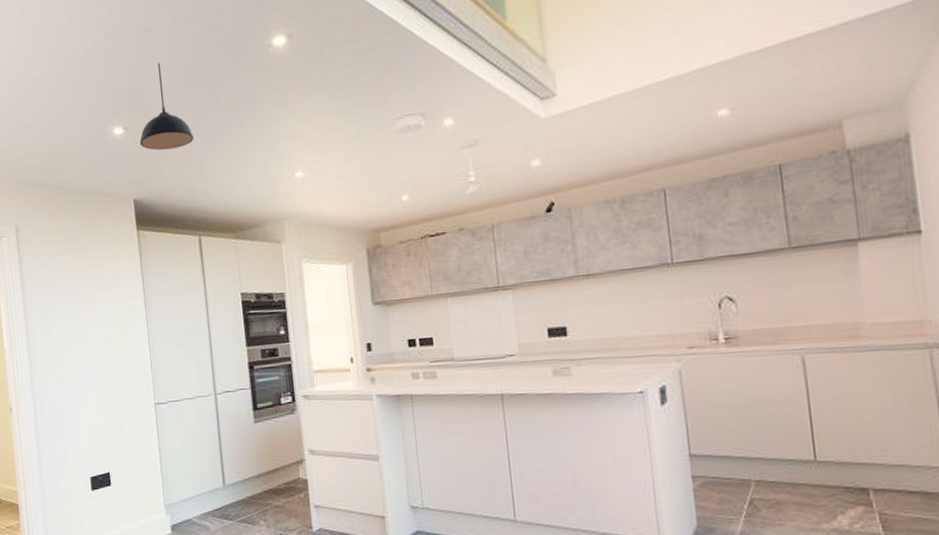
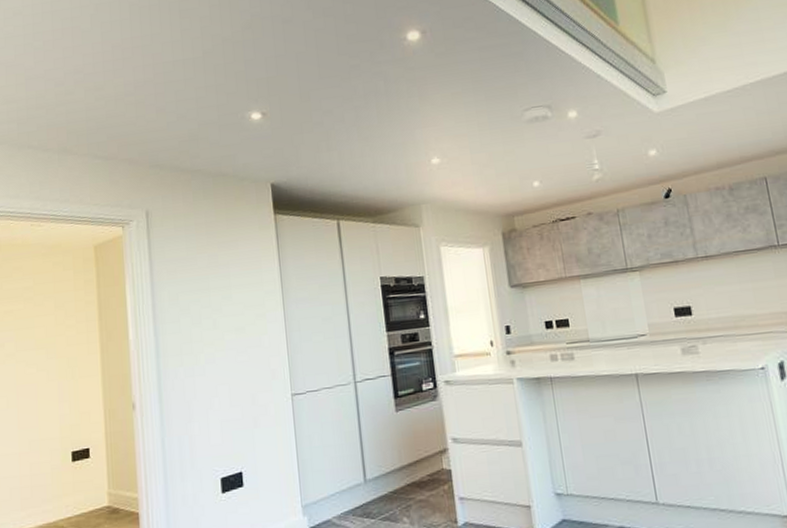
pendant light: present [139,63,194,151] -> none [277,52,332,136]

